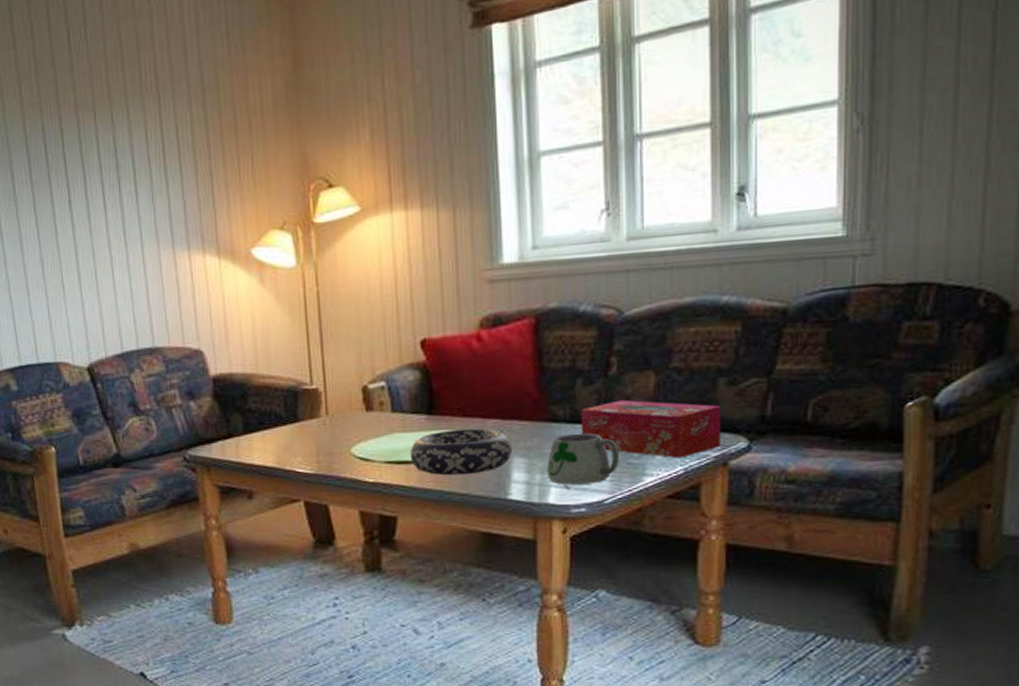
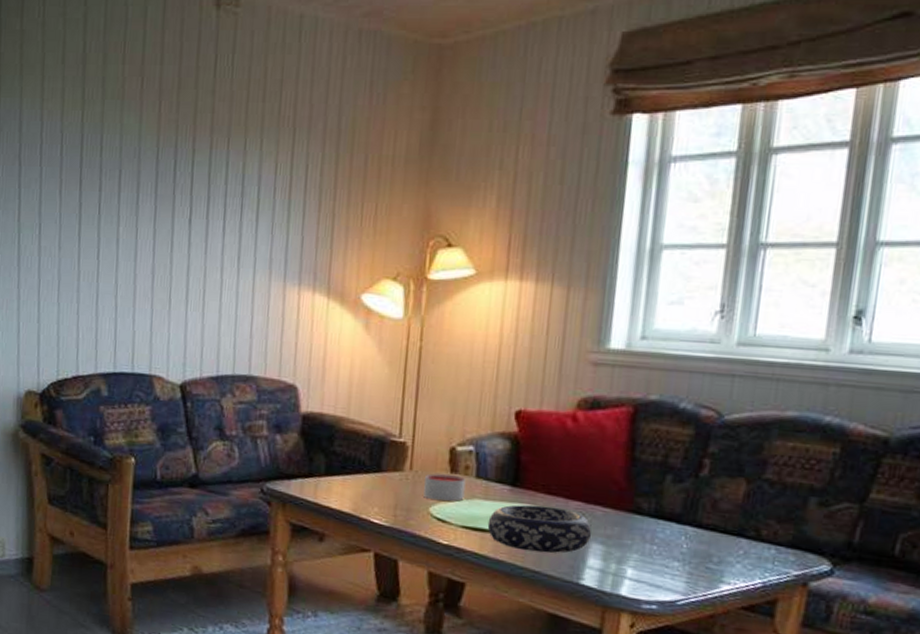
candle: none [342,413,383,441] -> present [423,473,466,502]
mug: present [546,432,619,490] -> none [622,528,699,584]
tissue box: present [580,399,720,458] -> none [663,502,808,571]

